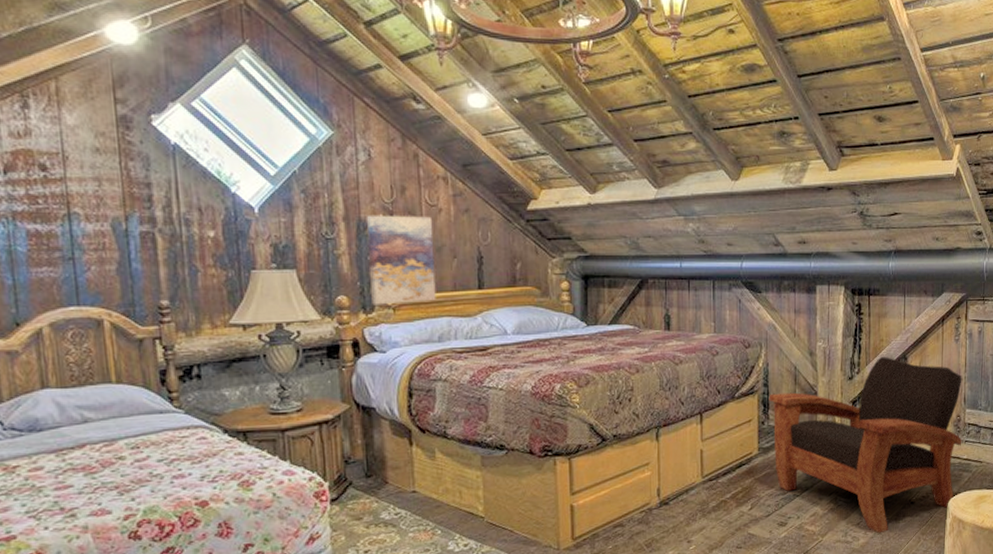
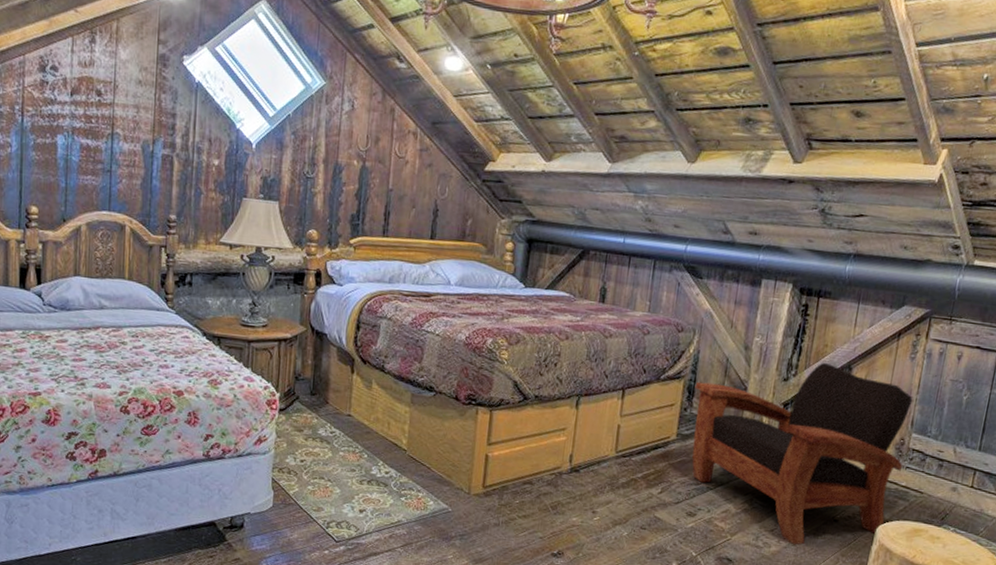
wall art: present [367,215,436,305] -> none [337,160,399,245]

